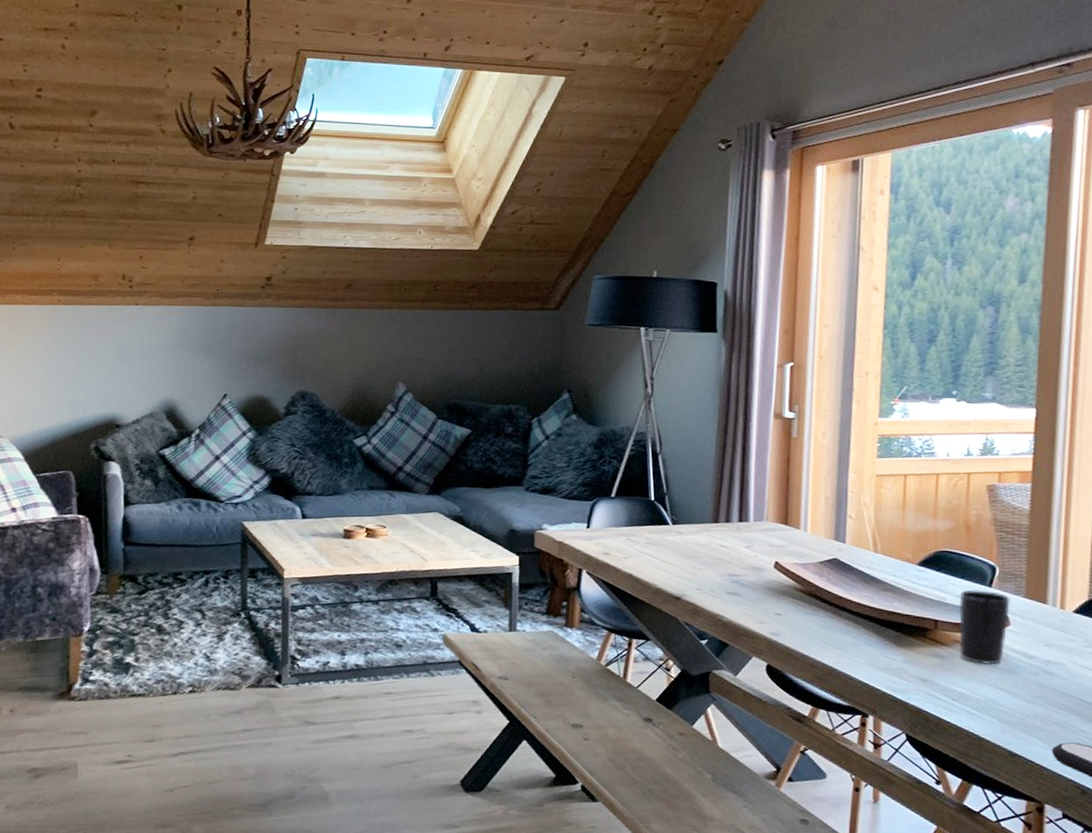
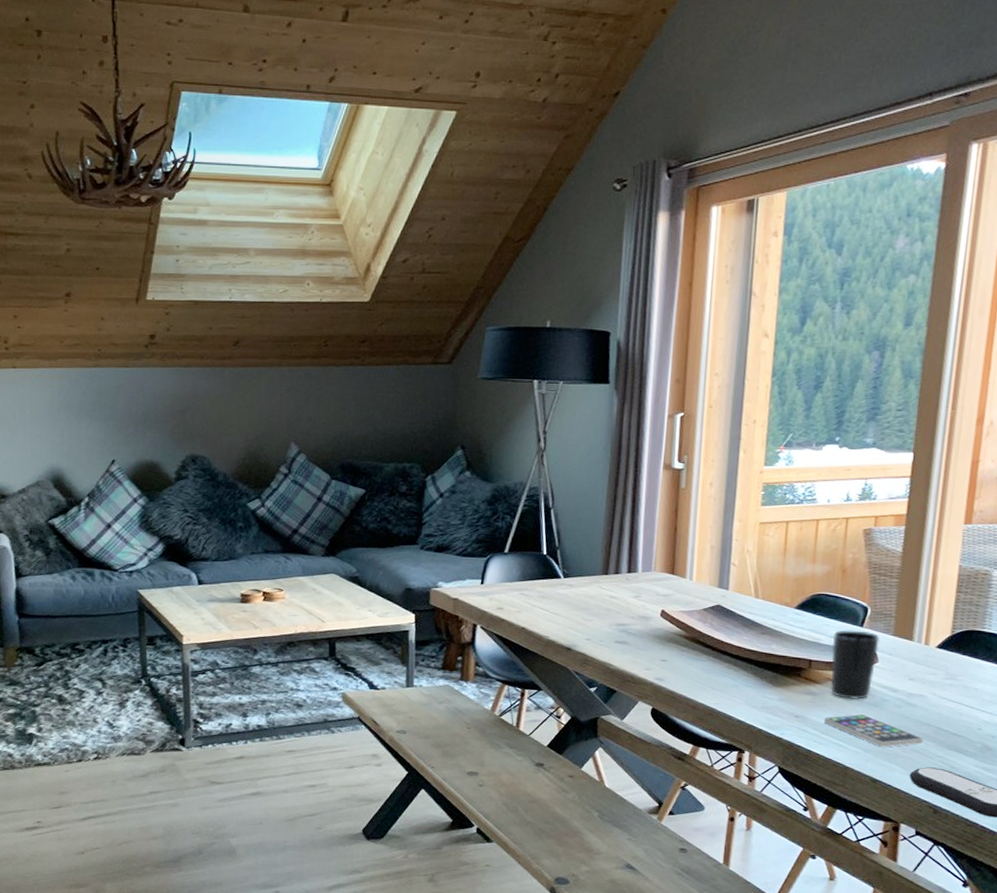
smartphone: none [953,680,1065,719] -> present [823,714,923,748]

